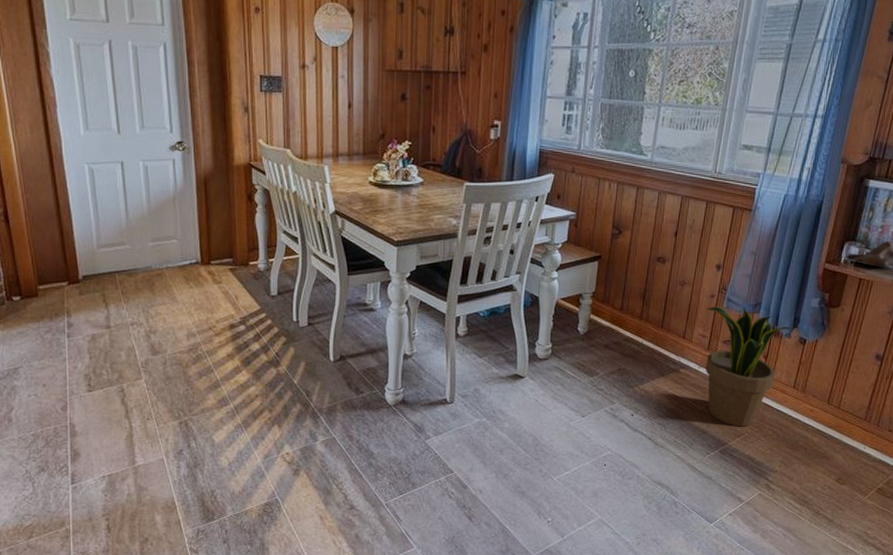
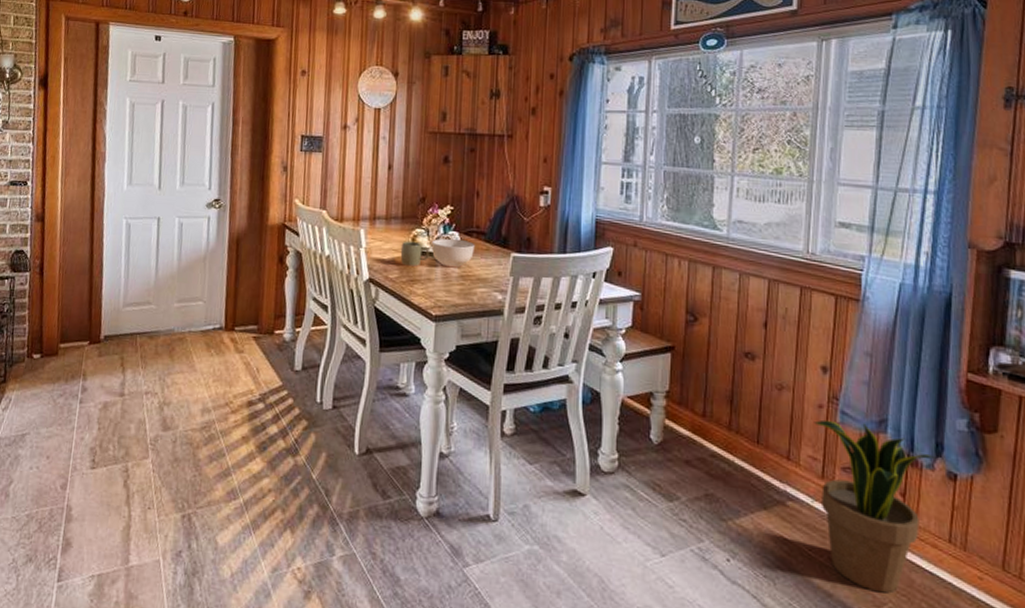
mug: none [363,175,390,199] -> present [400,241,429,268]
bowl: none [391,171,432,198] -> present [431,238,476,268]

